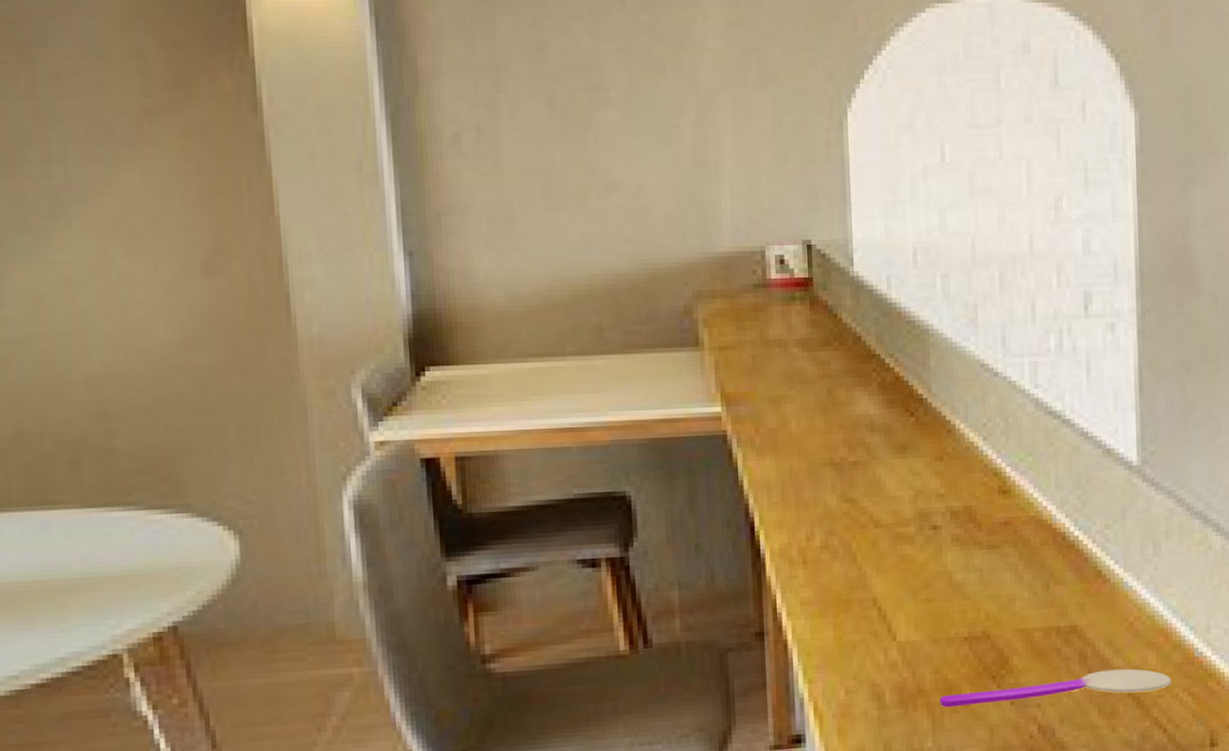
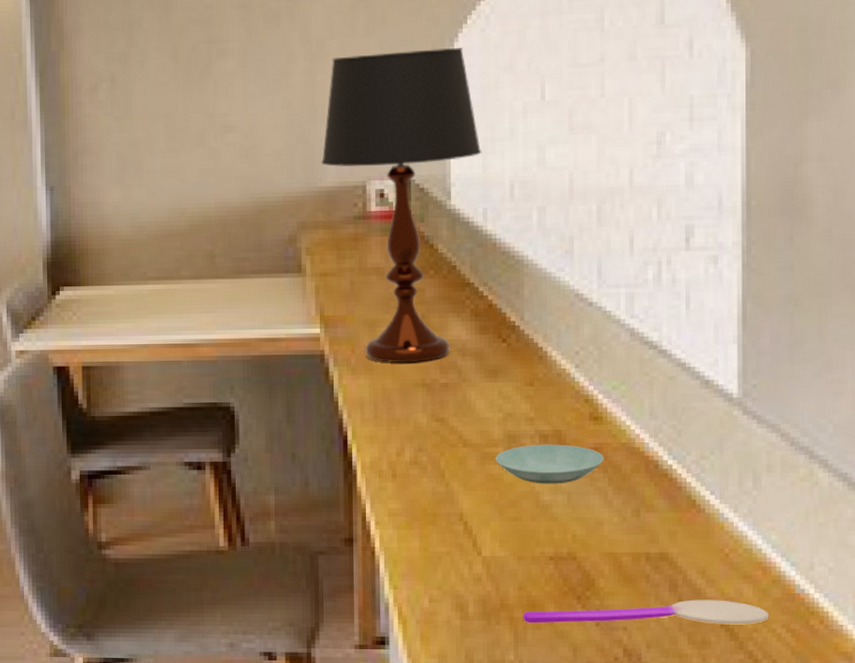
table lamp: none [716,104,884,441] -> present [321,48,482,362]
saucer: none [907,520,1014,563] -> present [495,444,604,484]

